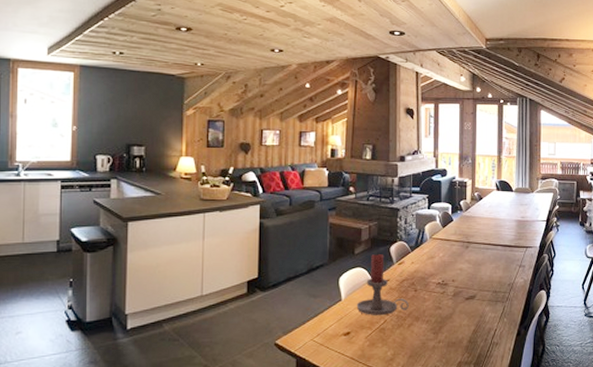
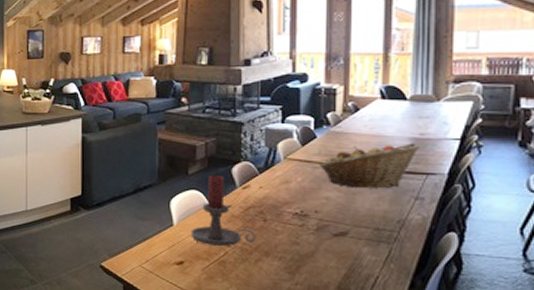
fruit basket: none [455,224,522,261] -> present [319,143,420,189]

